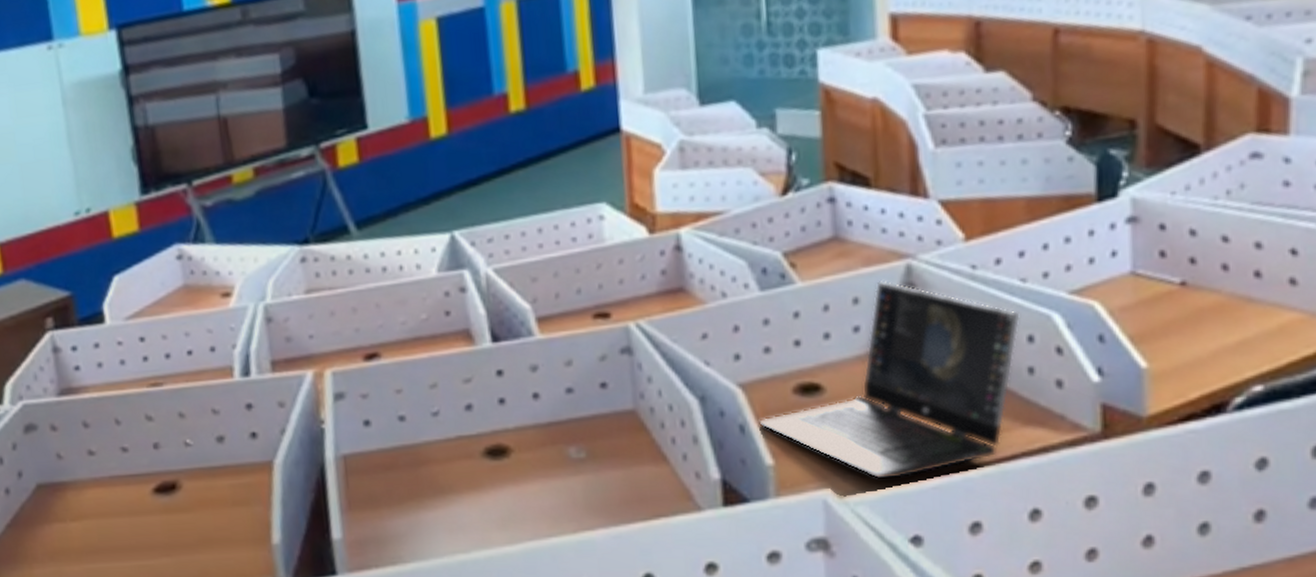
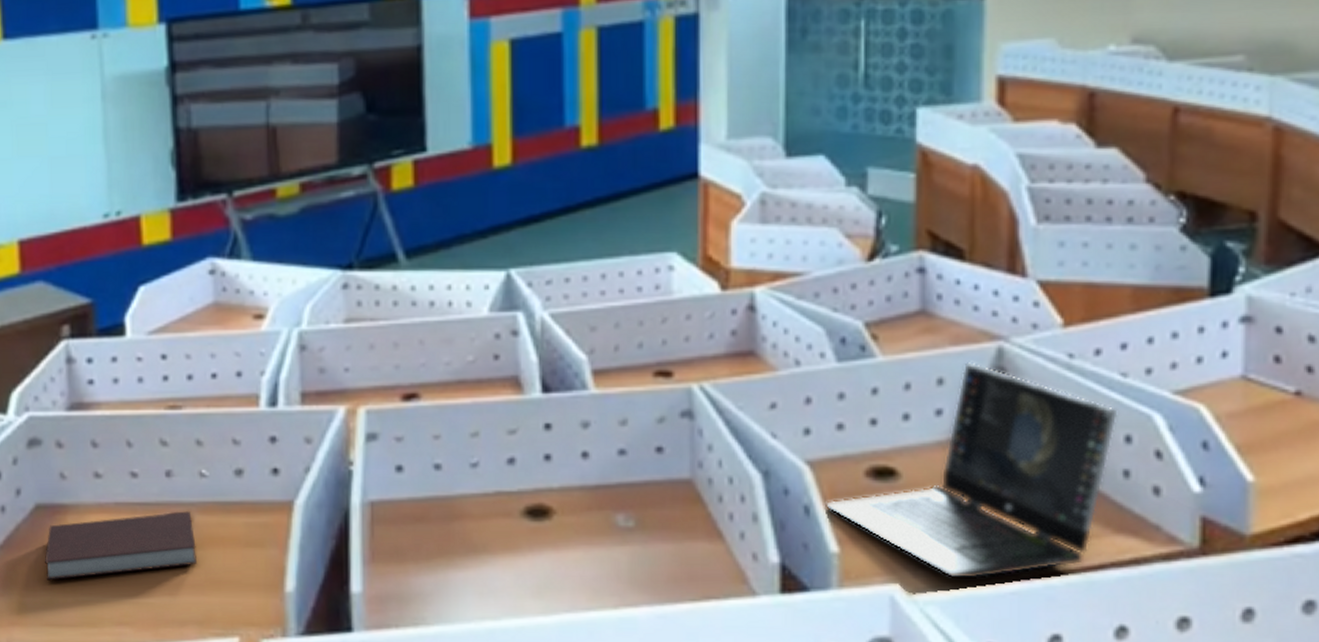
notebook: none [49,478,190,552] -> present [44,511,198,581]

